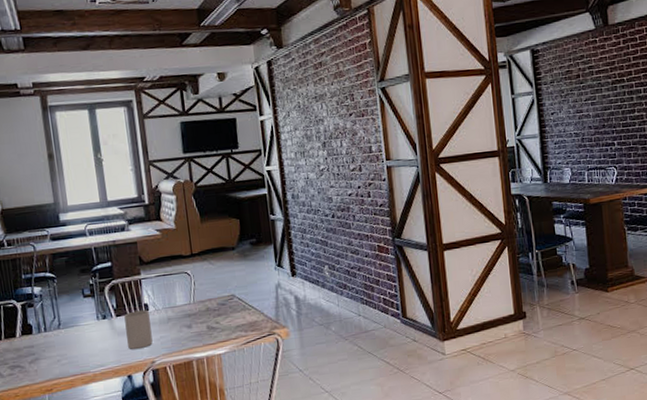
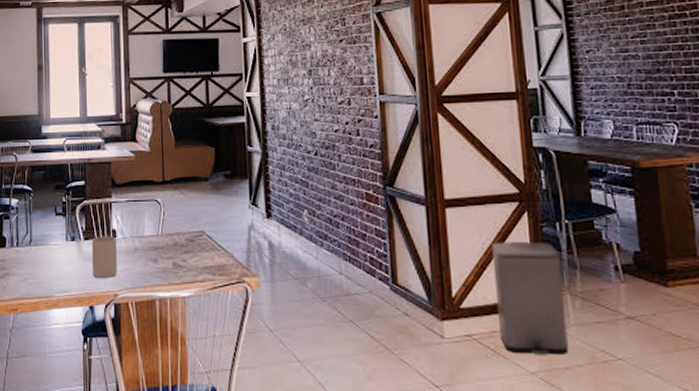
pedal bin: none [480,269,539,358] -> present [491,242,569,355]

